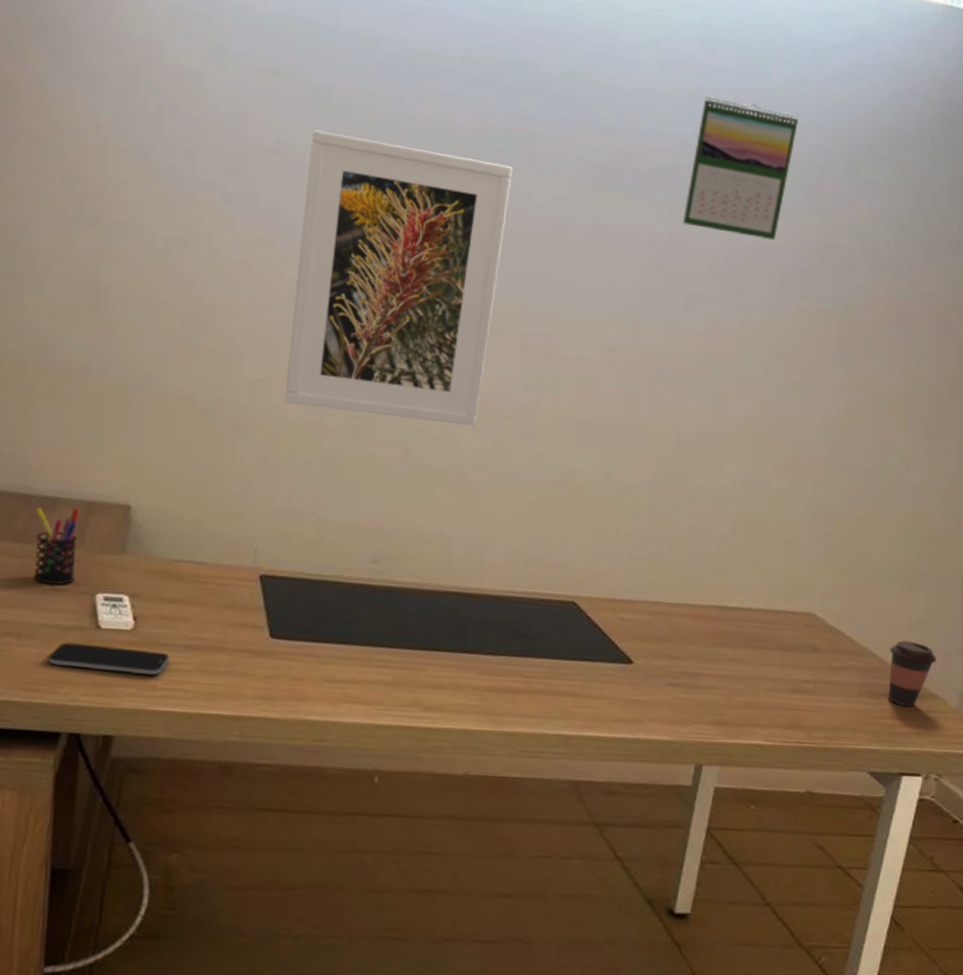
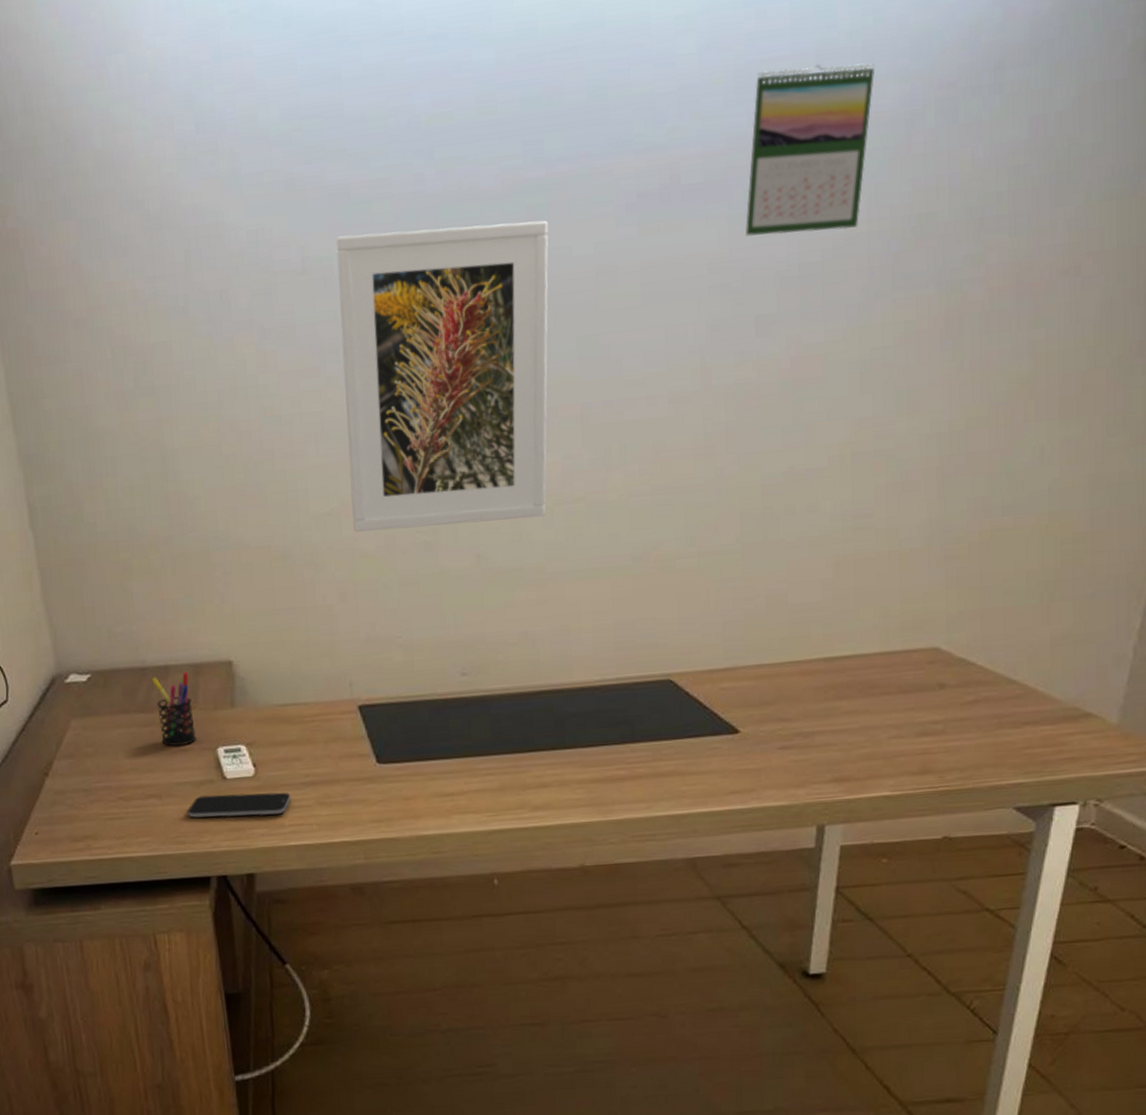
coffee cup: present [888,640,936,706] -> none [1032,659,1090,732]

